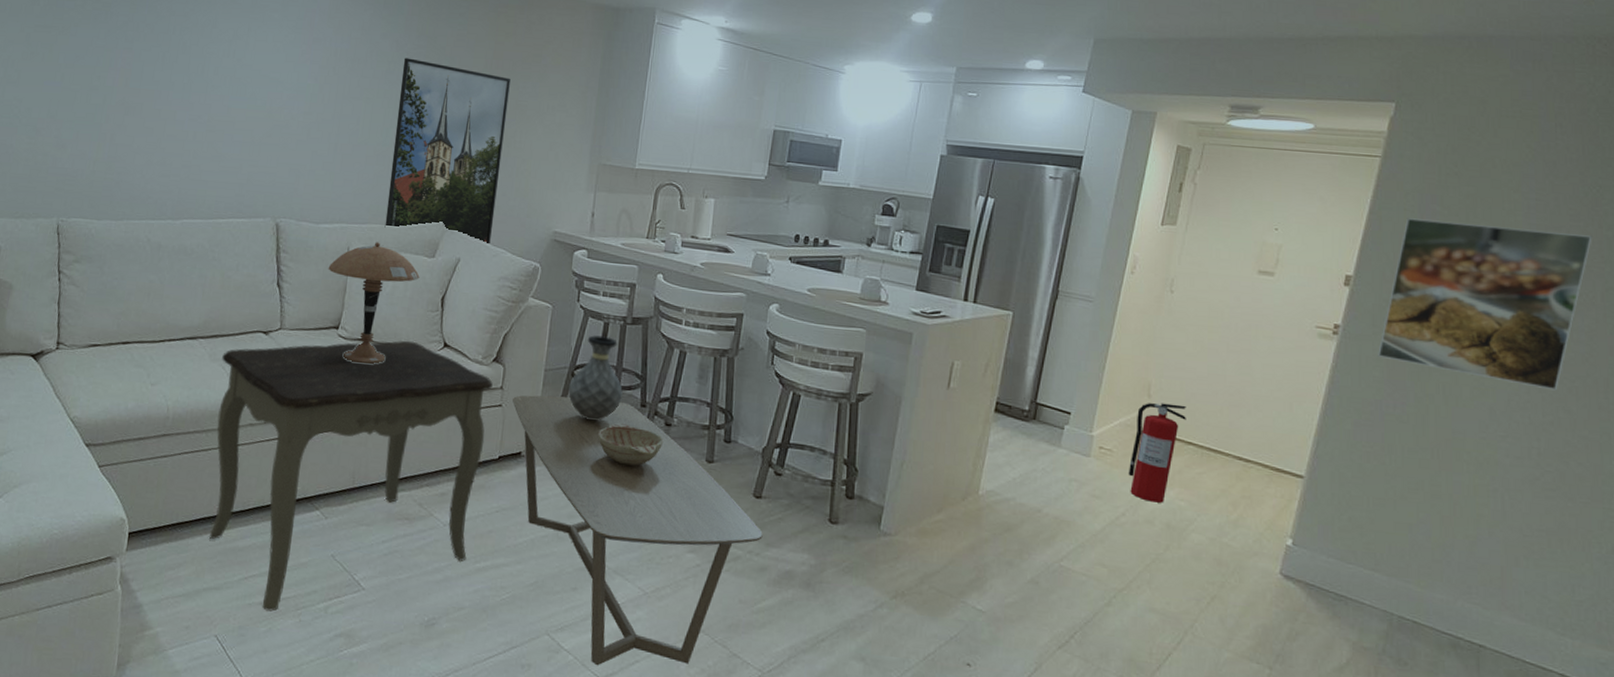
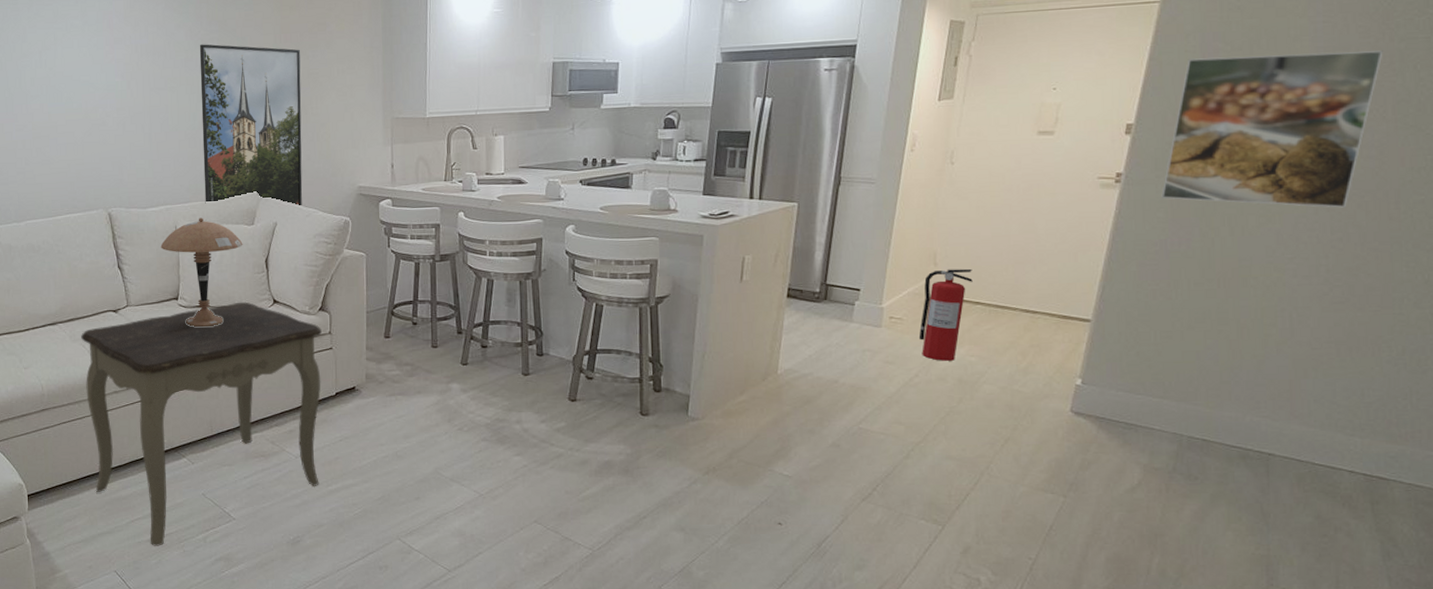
coffee table: present [512,395,763,666] -> none [341,331,581,561]
vase: present [568,335,624,421] -> none [390,275,440,352]
decorative bowl: present [598,423,663,466] -> none [422,351,481,387]

